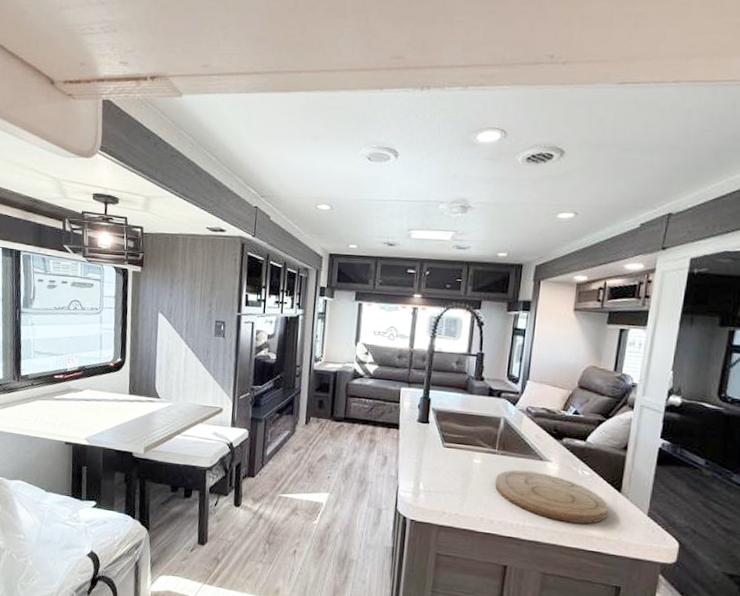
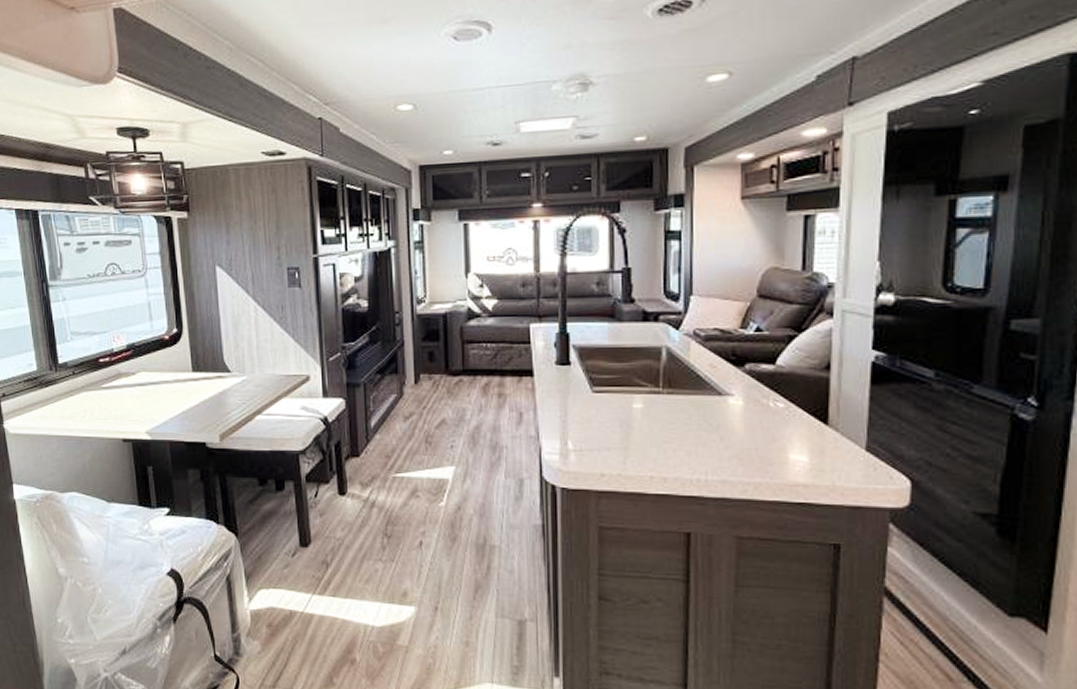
cutting board: present [495,469,608,524] -> none [664,410,813,470]

